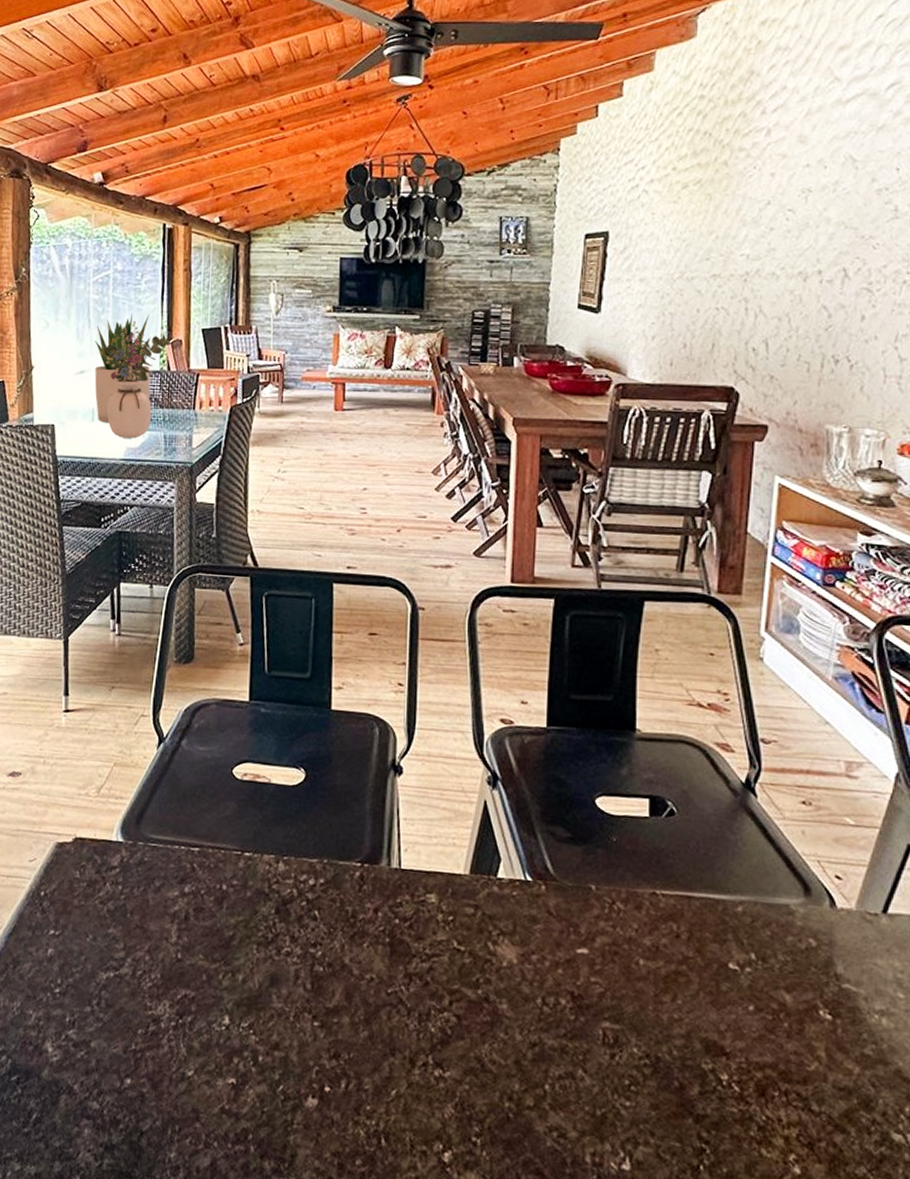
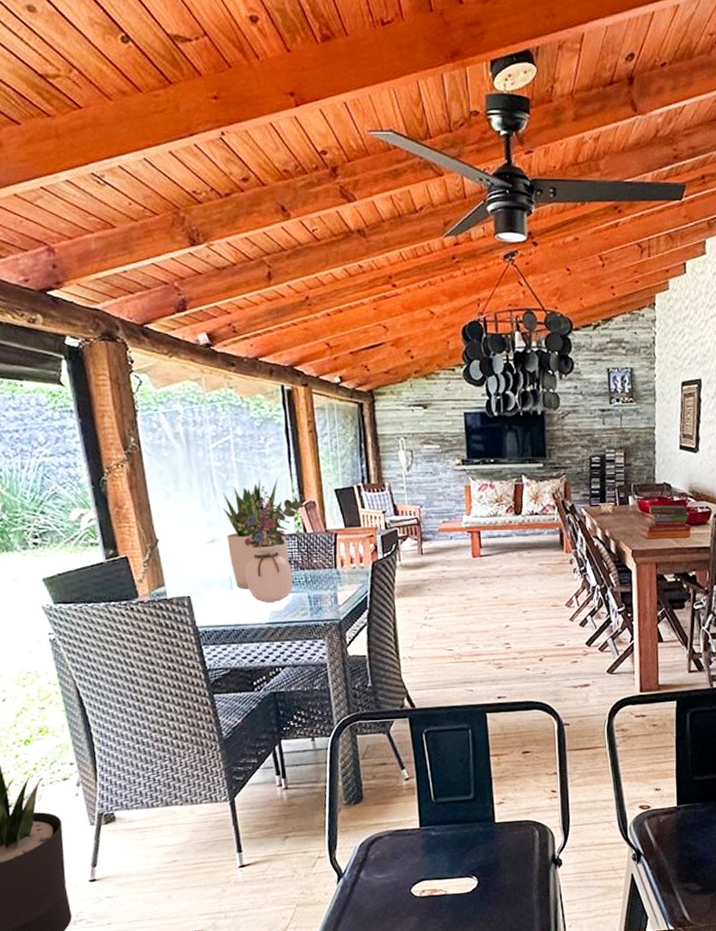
books: none [523,369,586,409] -> present [639,505,691,540]

